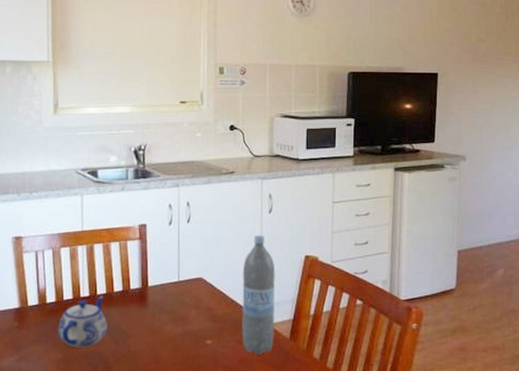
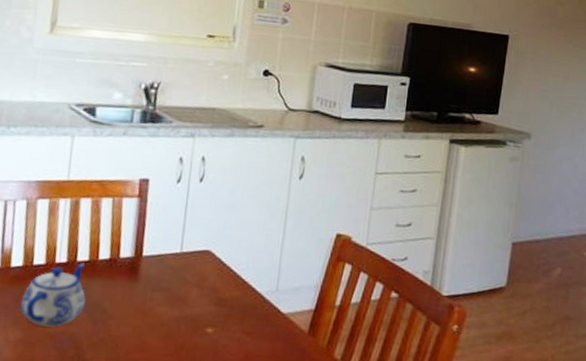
water bottle: present [242,234,275,355] -> none [251,204,300,351]

